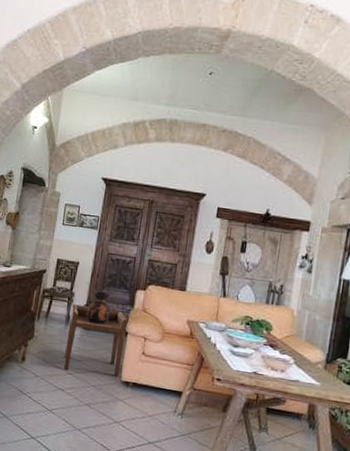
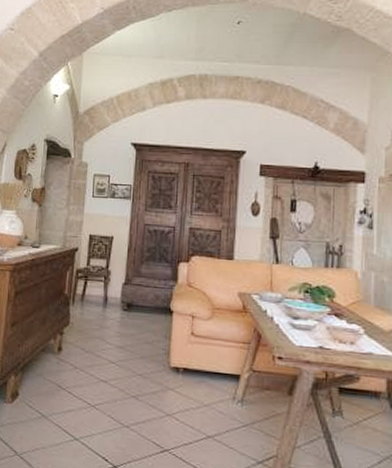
side table: present [63,304,128,378] -> none [104,283,172,363]
ceramic jug: present [86,291,111,325] -> none [126,267,152,305]

